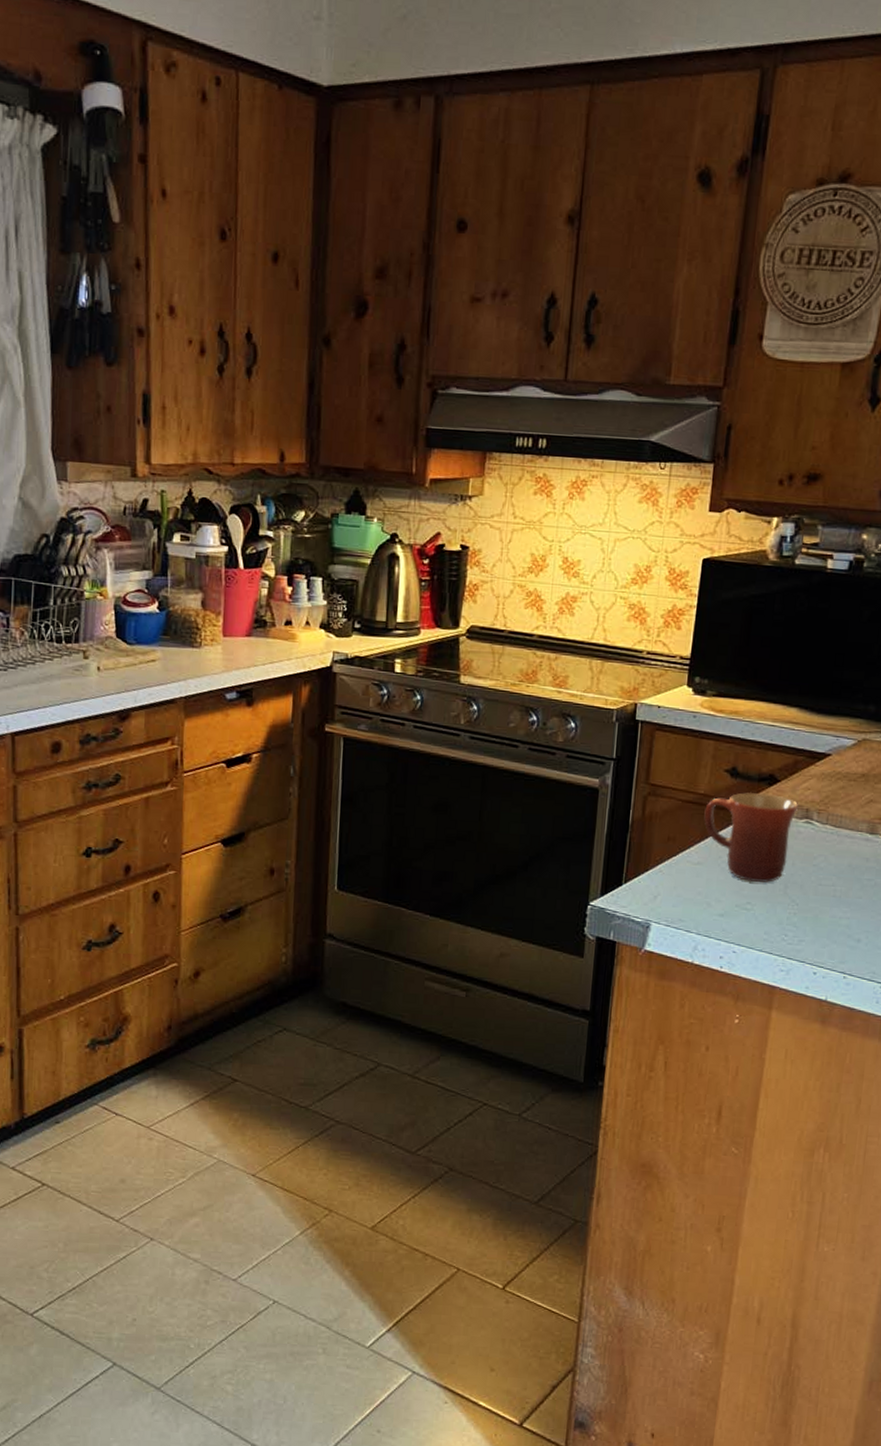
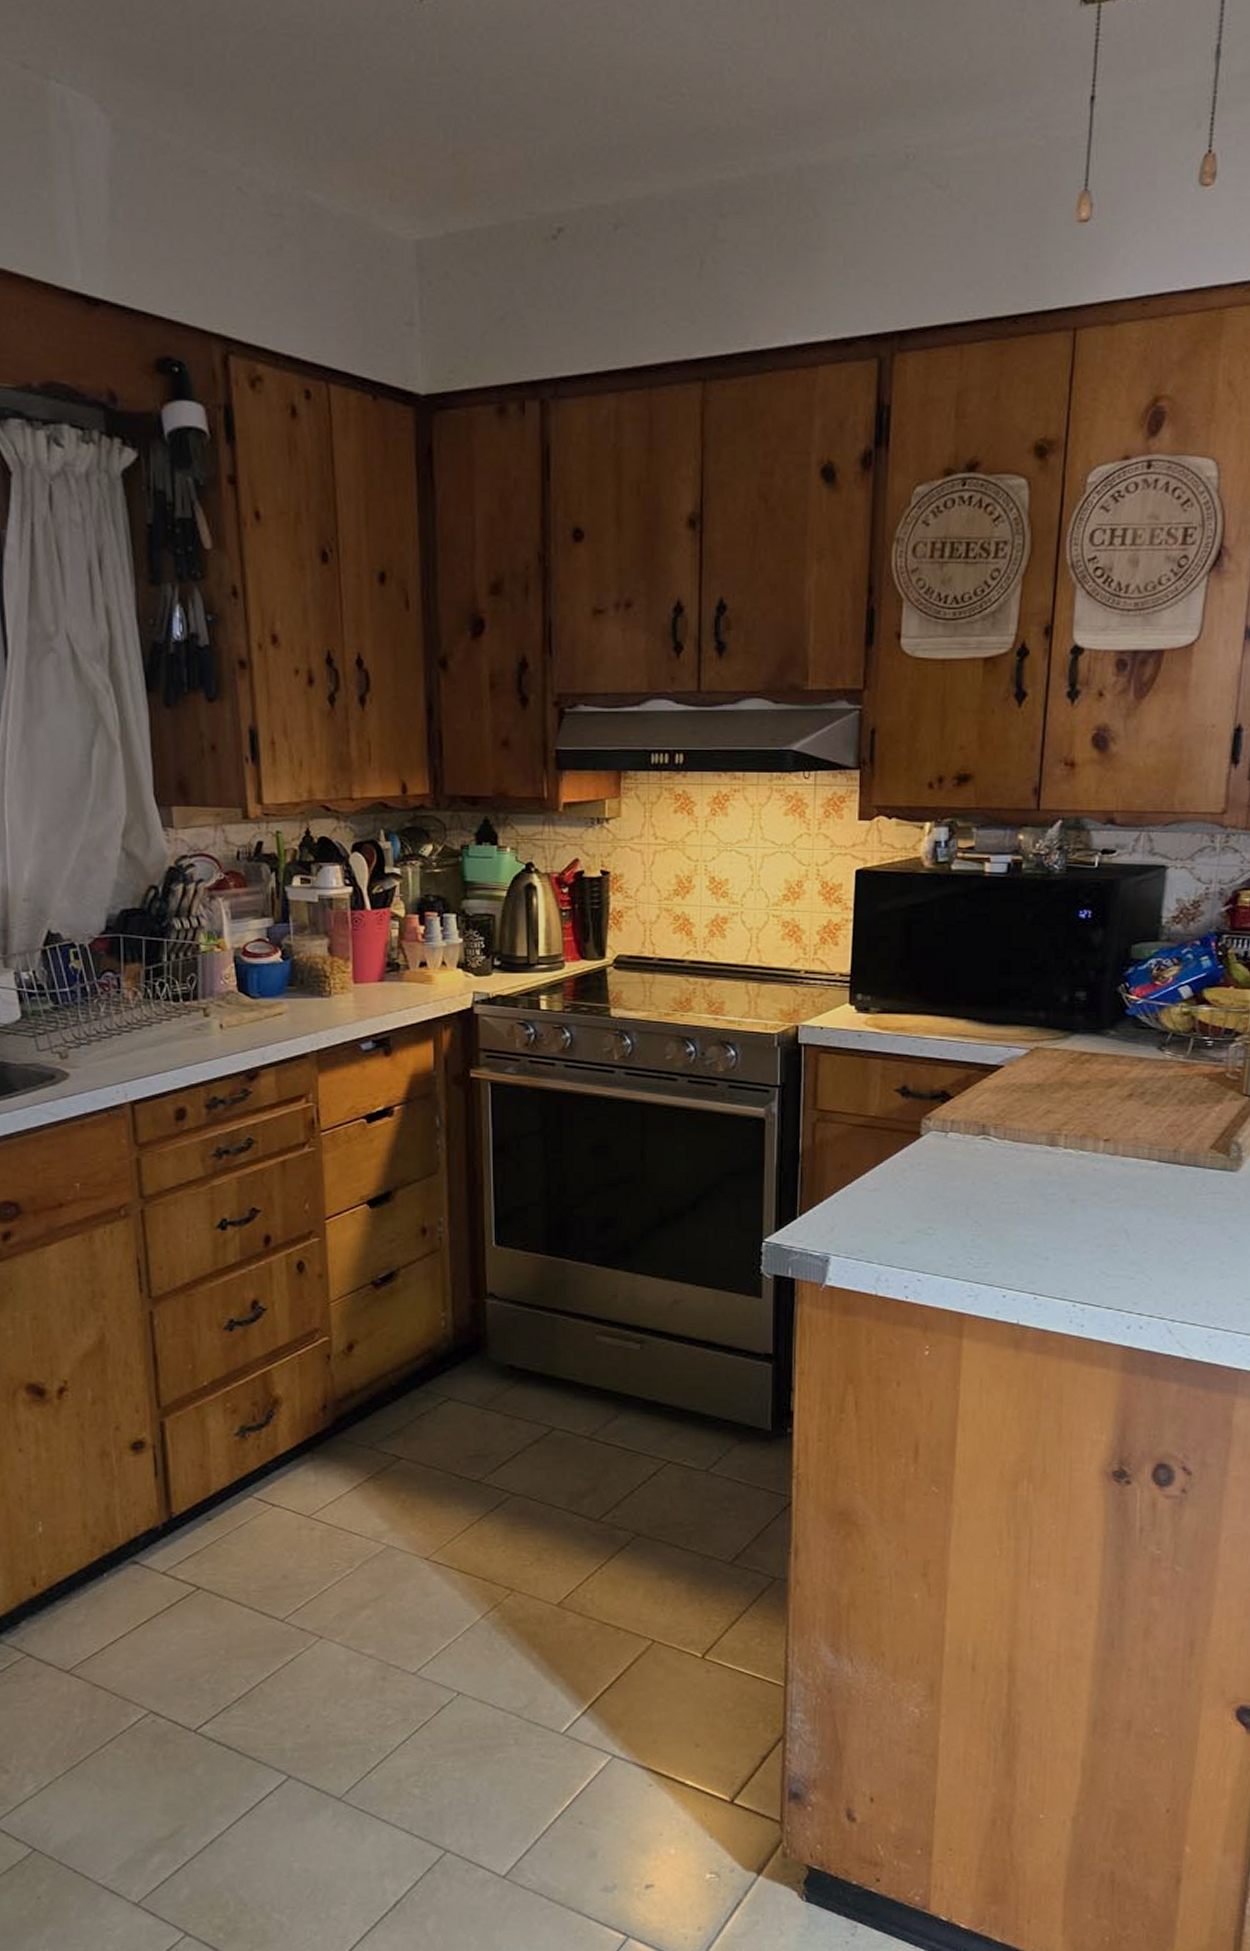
mug: present [704,792,799,883] -> none [877,1110,975,1205]

